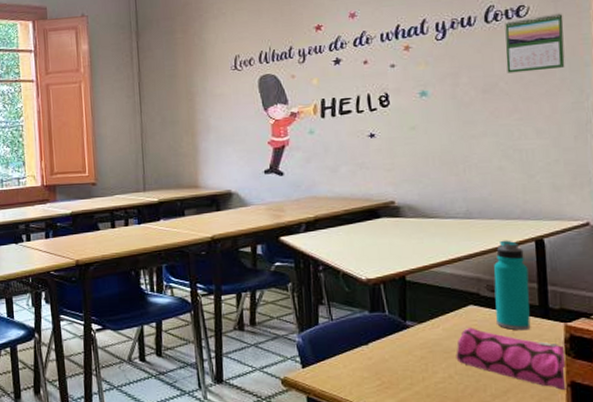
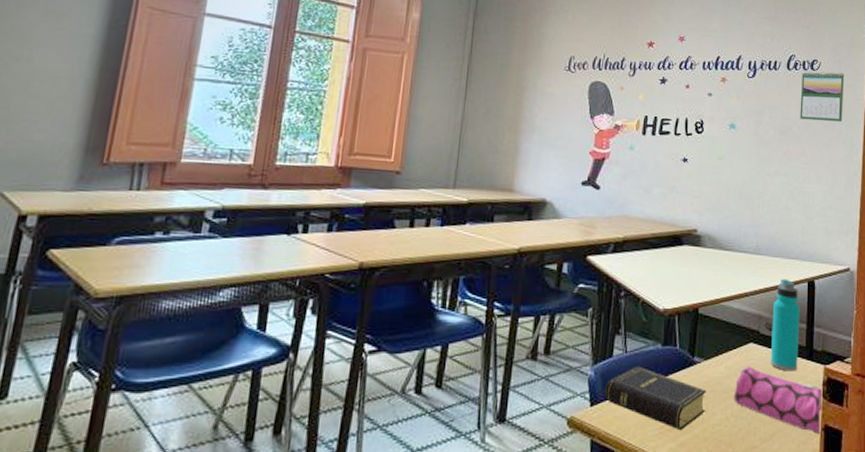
book: none [314,331,426,388] -> present [604,366,707,431]

